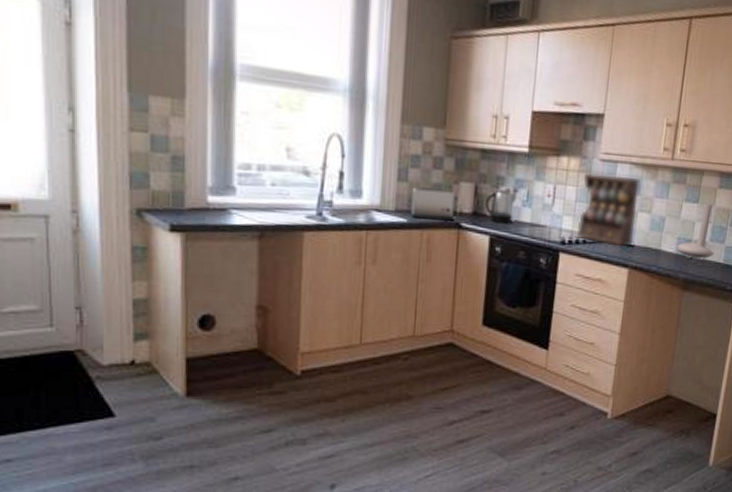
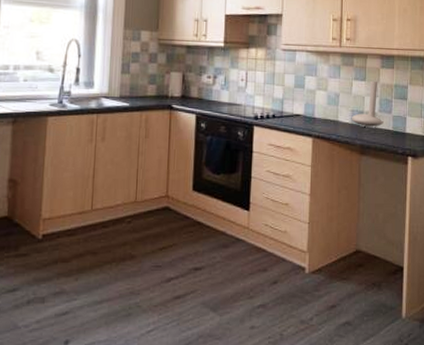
toaster: present [410,187,457,221] -> none [132,77,169,104]
kettle: present [484,189,515,224] -> none [190,77,215,104]
spice rack: present [577,172,640,248] -> none [267,60,315,120]

